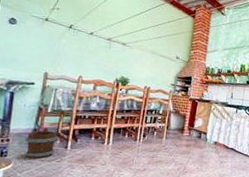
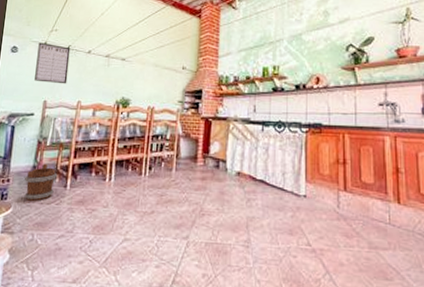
writing board: none [35,18,73,60] -> present [34,42,71,84]

